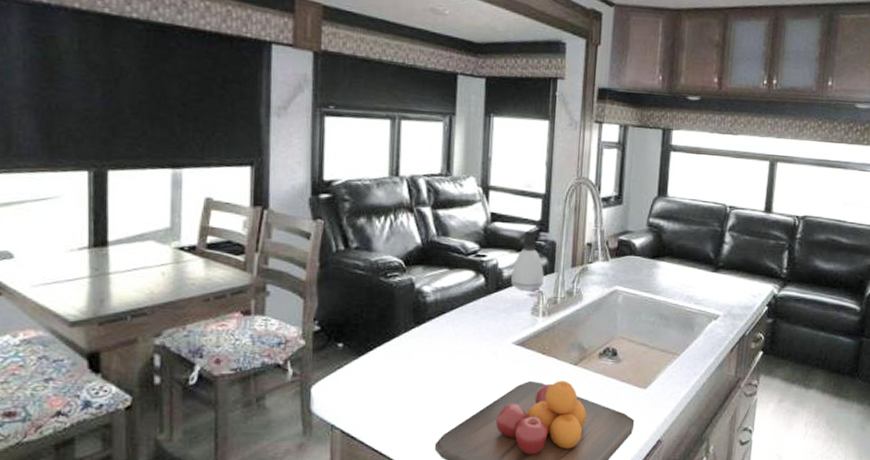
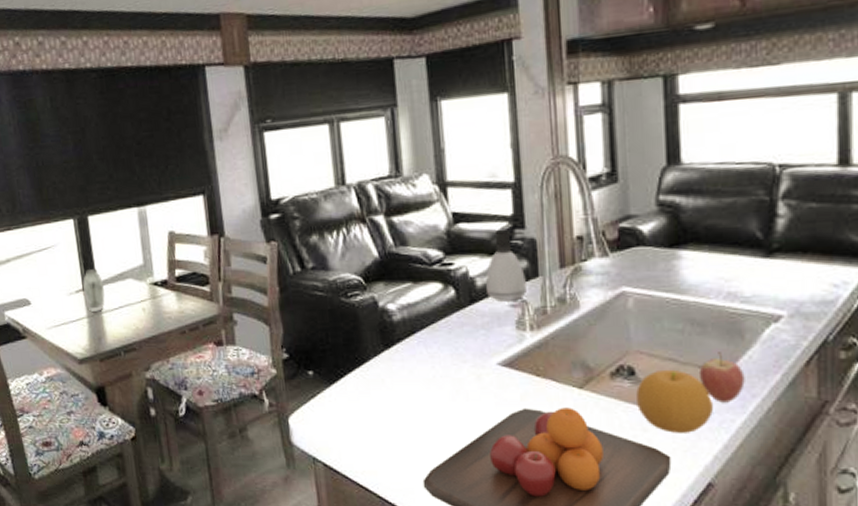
vase: none [90,226,116,272] -> present [83,269,105,312]
fruit: none [615,352,668,401] -> present [636,369,713,433]
fruit: none [661,340,691,378] -> present [698,352,745,403]

